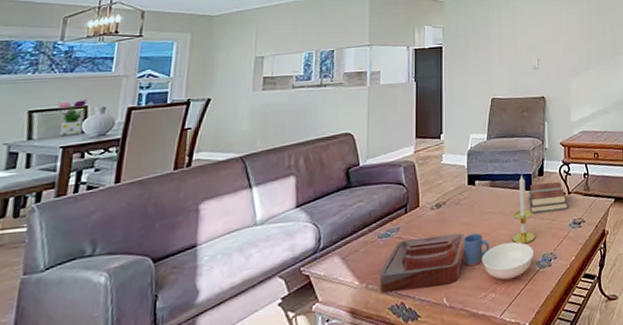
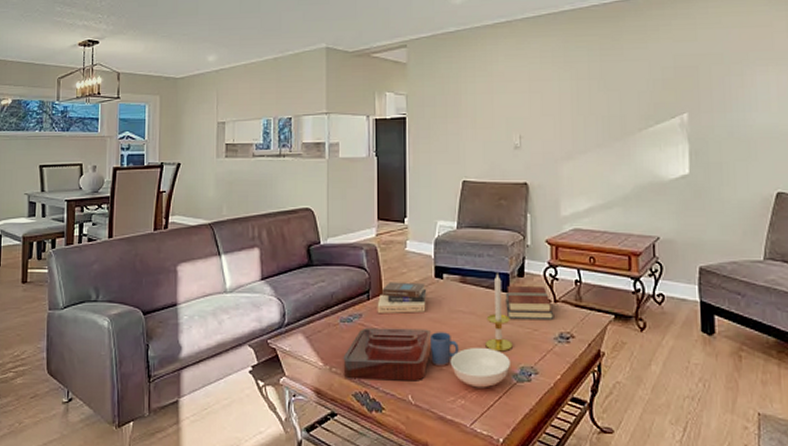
flower arrangement: present [57,100,87,136] -> none [59,158,82,190]
books: none [414,191,461,226] -> present [377,282,427,314]

